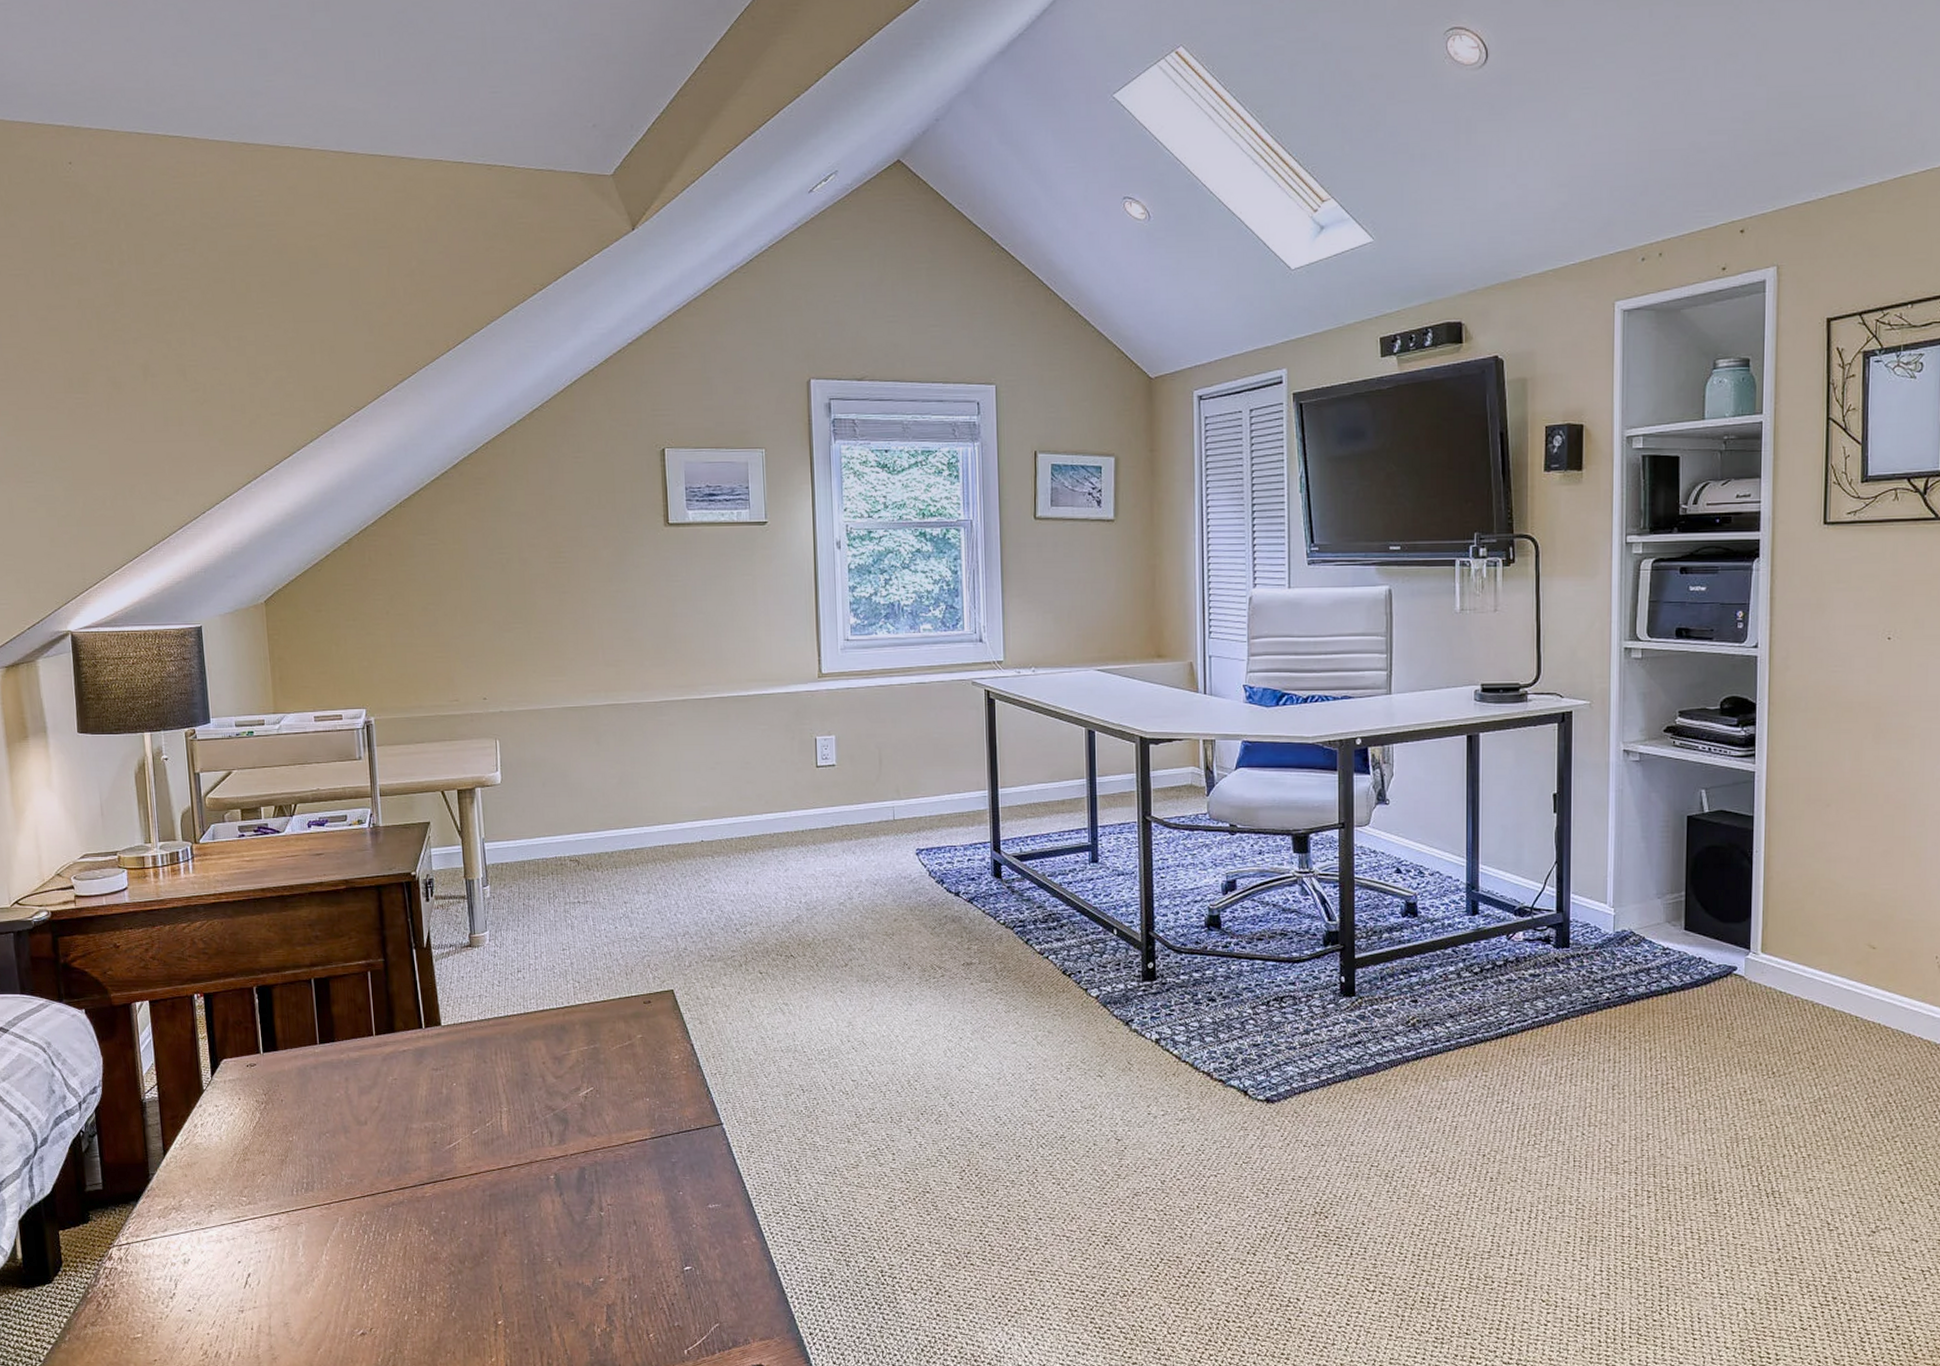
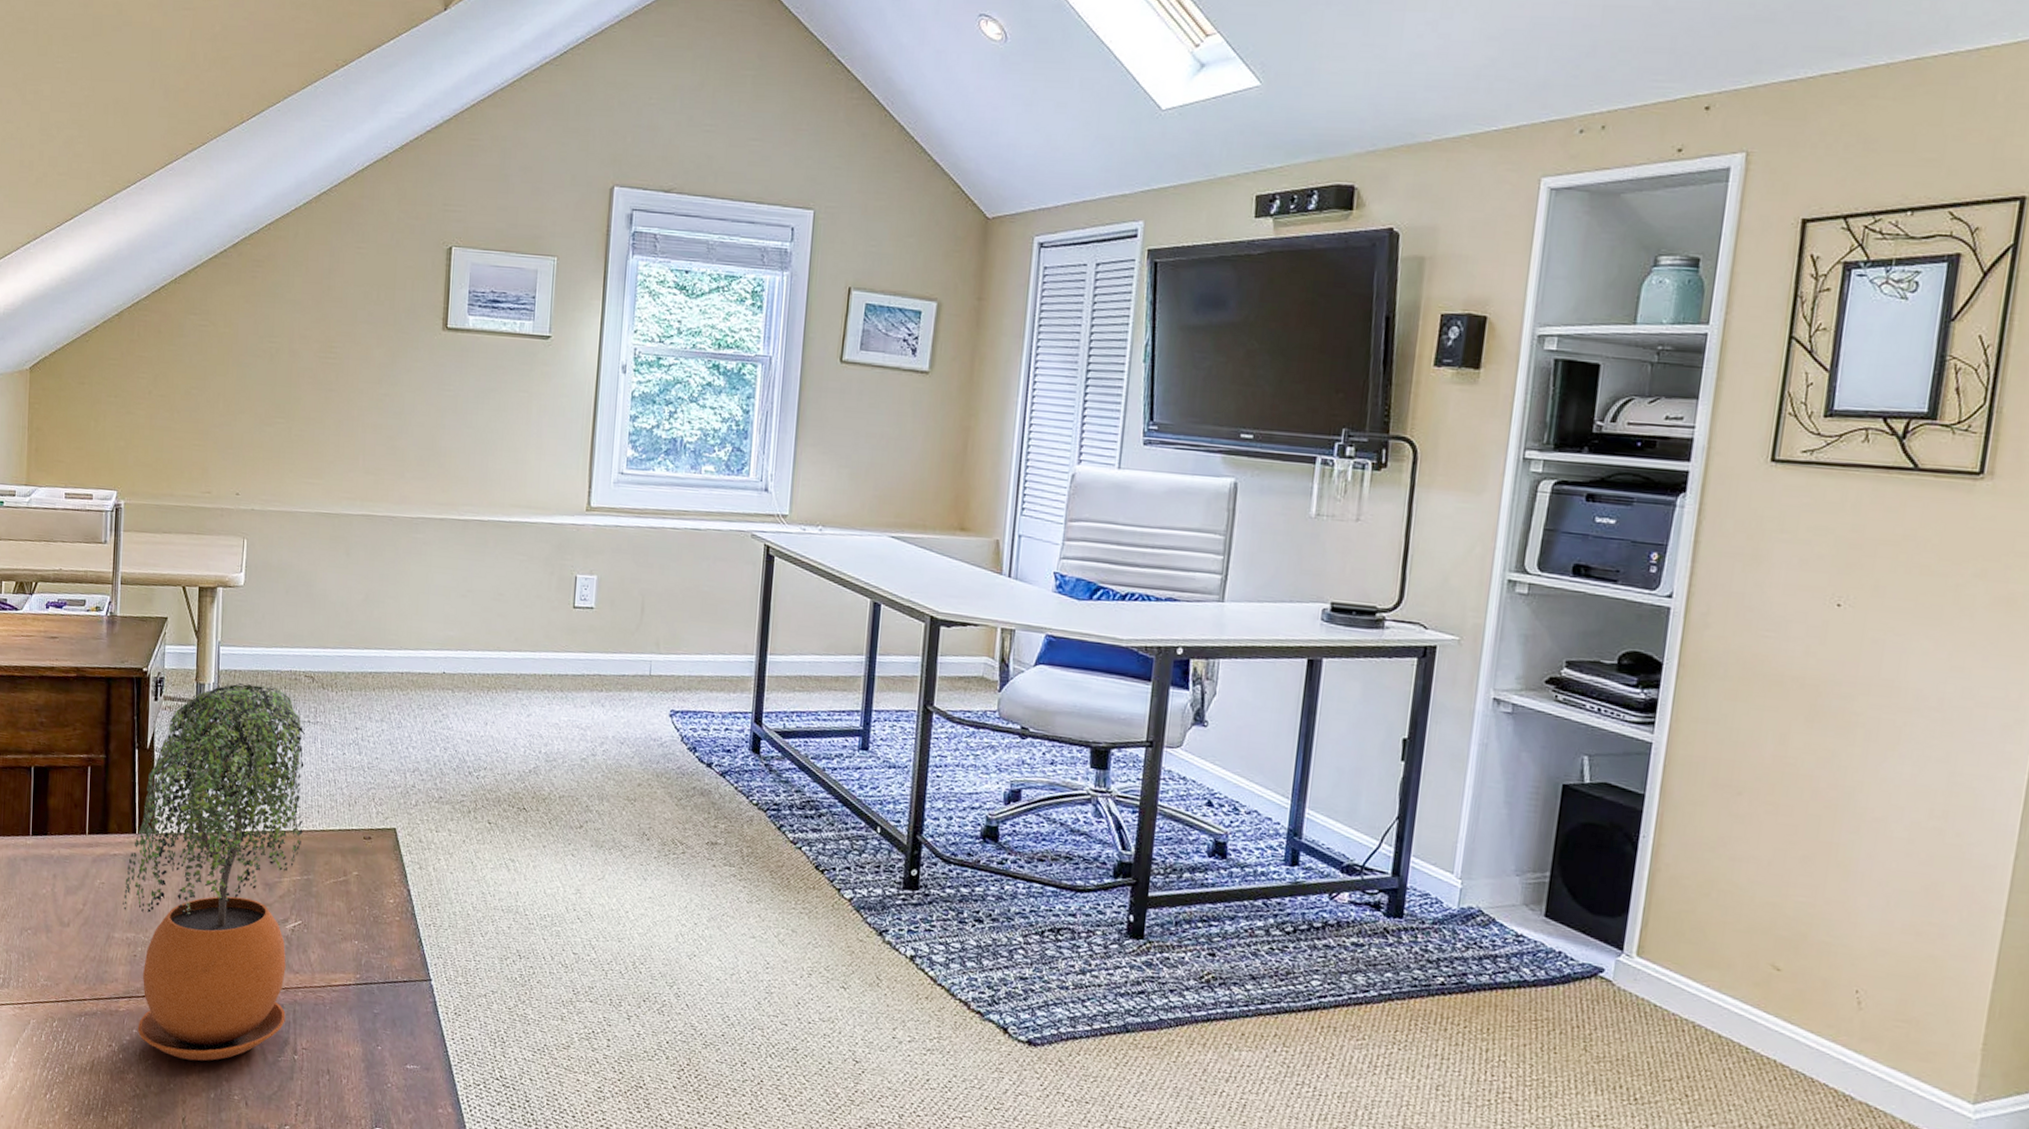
potted plant: none [417,874,588,1232] -> present [123,683,305,1061]

